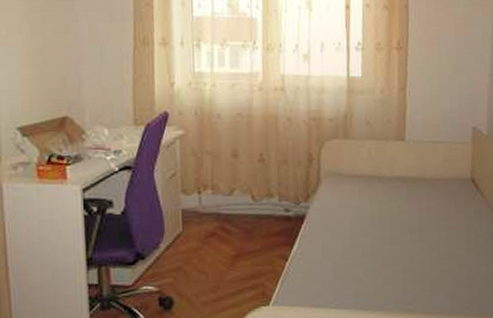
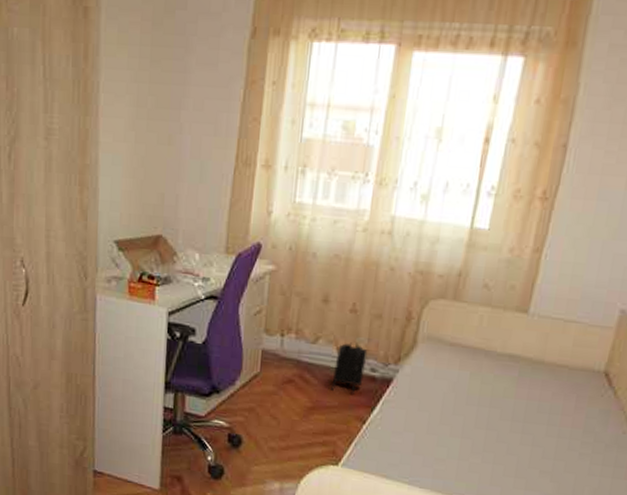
backpack: none [252,189,280,236] -> present [331,342,368,395]

